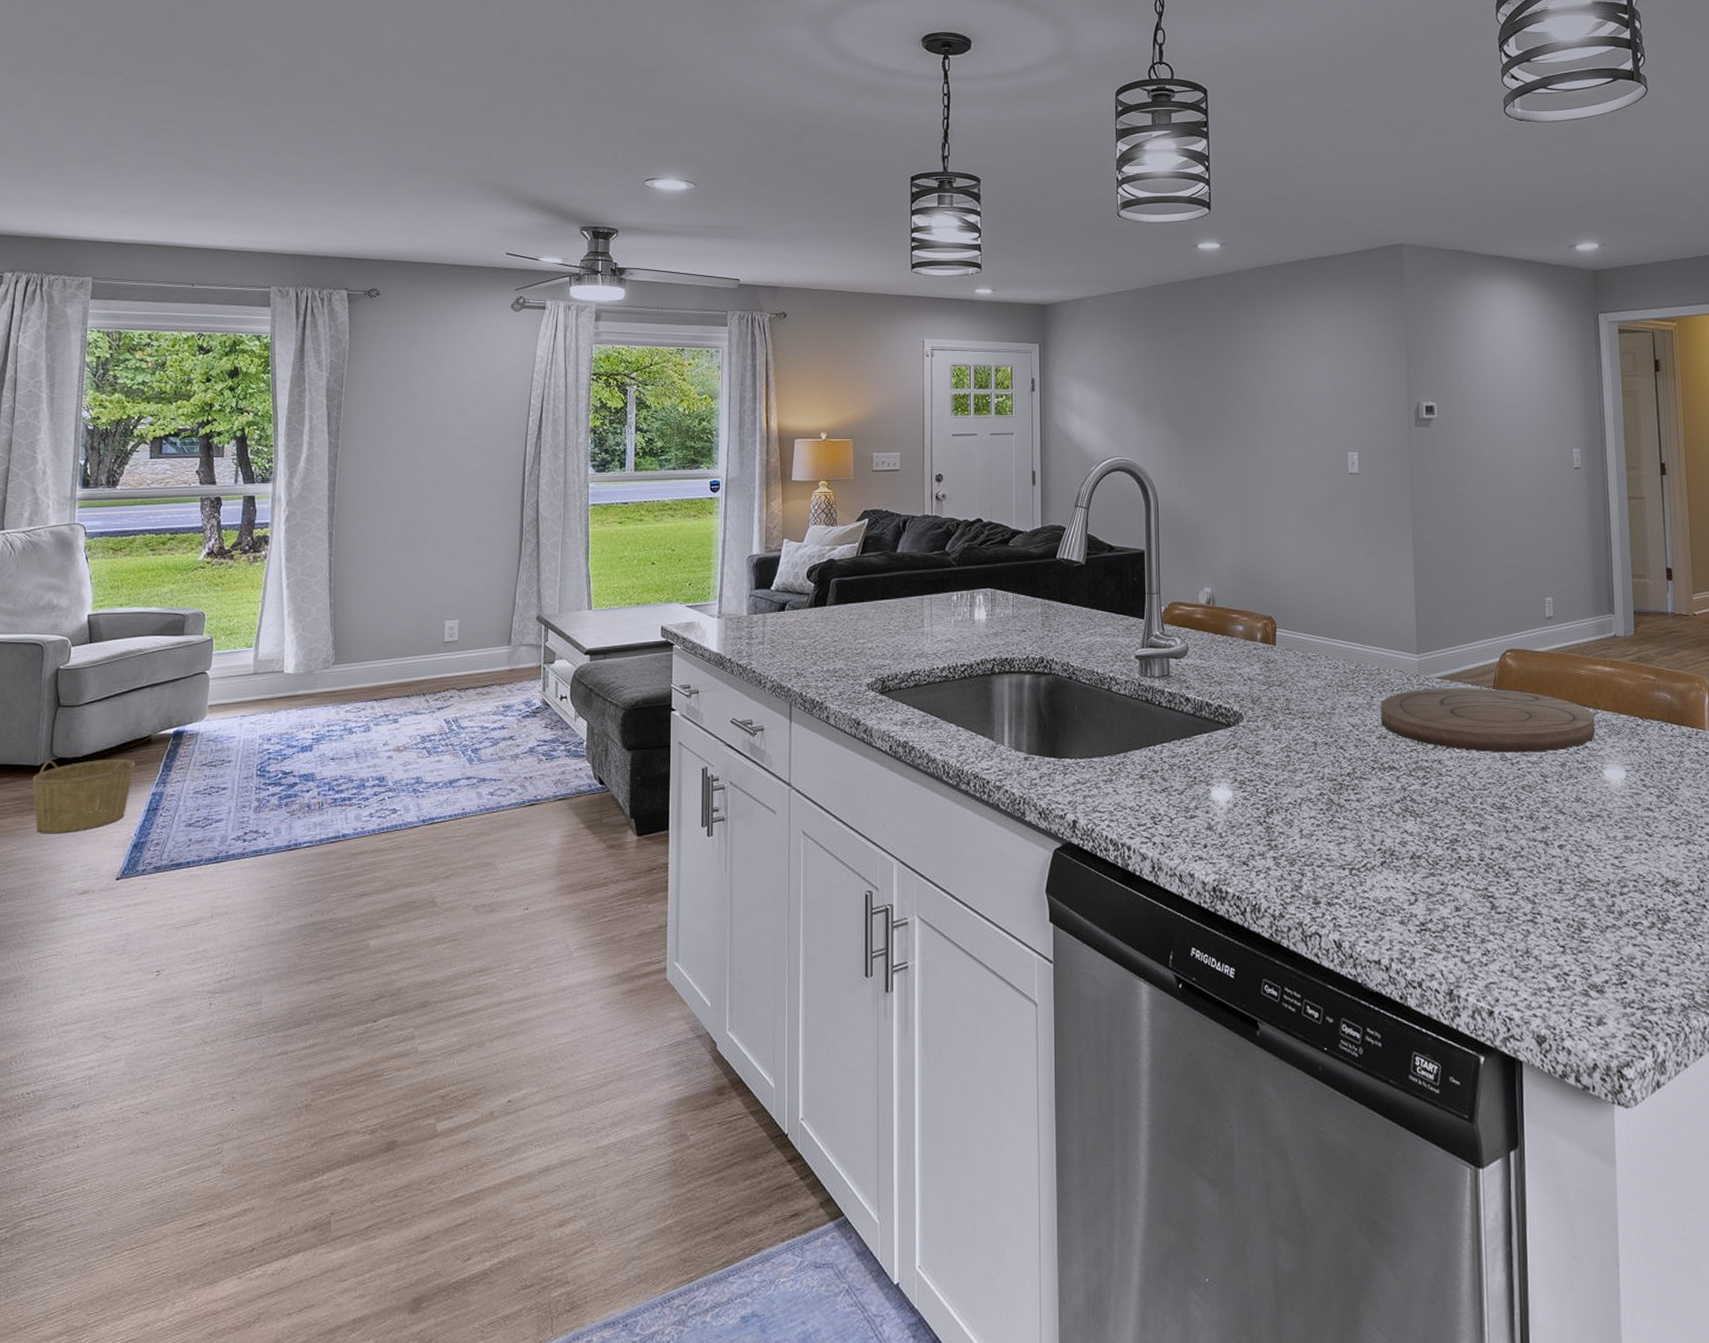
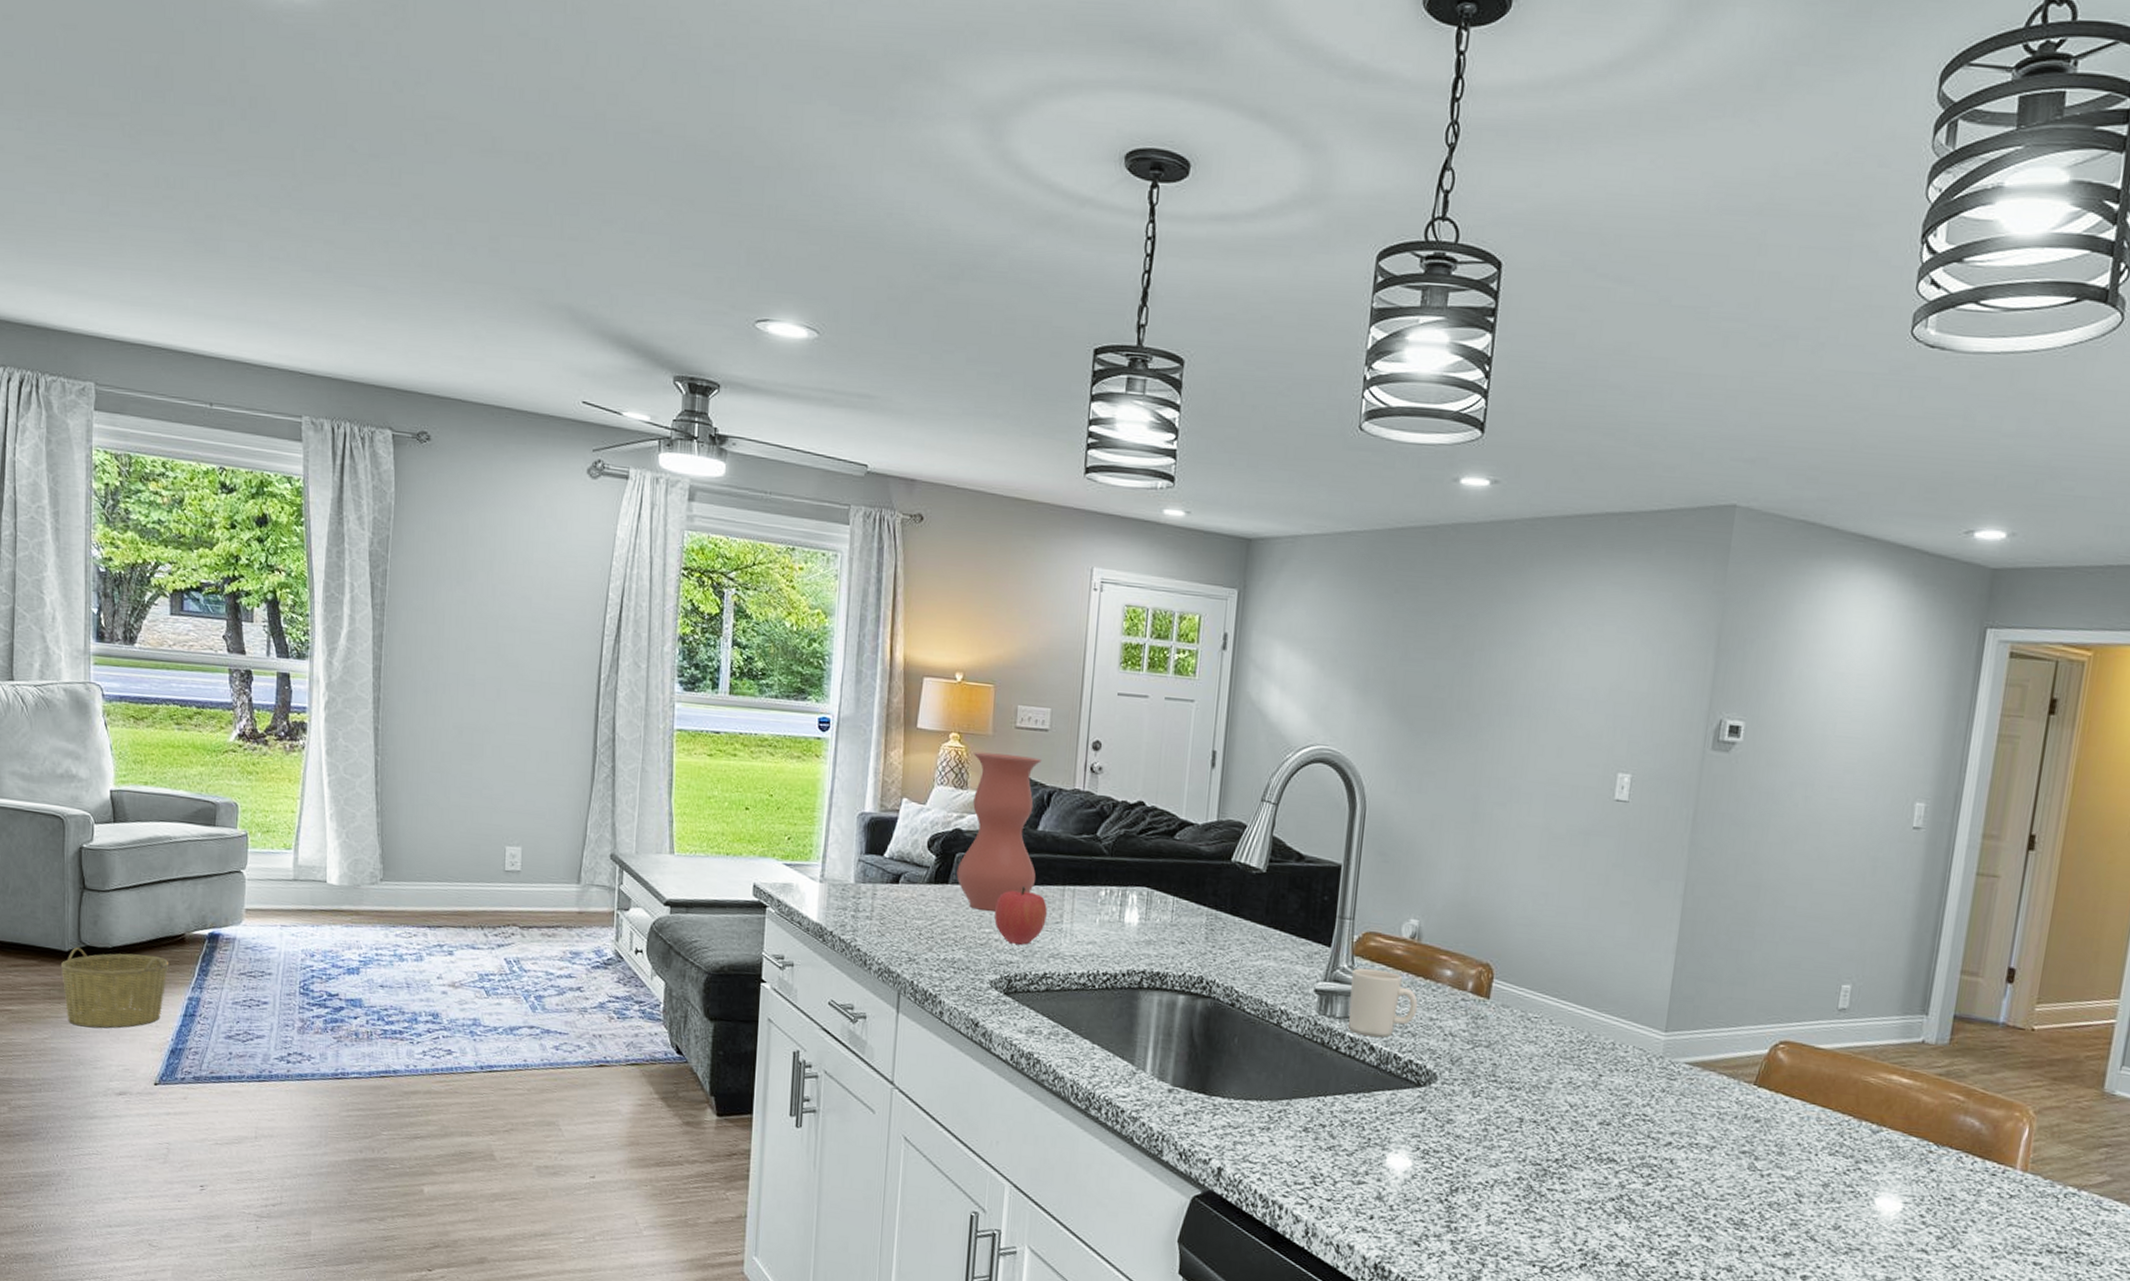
vase: none [833,493,899,624] -> present [956,751,1042,911]
fruit: none [866,599,910,651] -> present [994,885,1047,946]
mug: none [1163,632,1219,690] -> present [1348,968,1418,1038]
cutting board: present [1381,688,1595,753] -> none [1606,1073,1877,1168]

